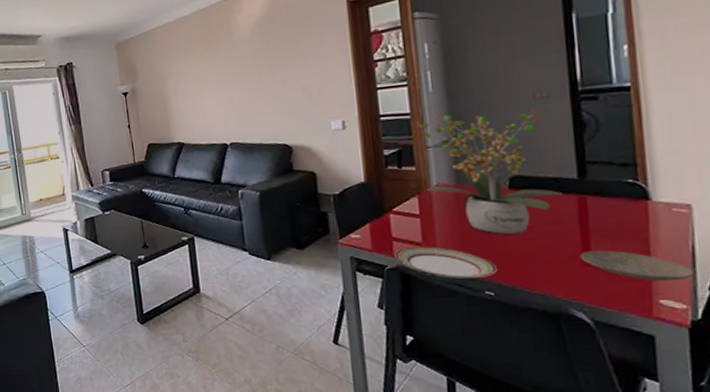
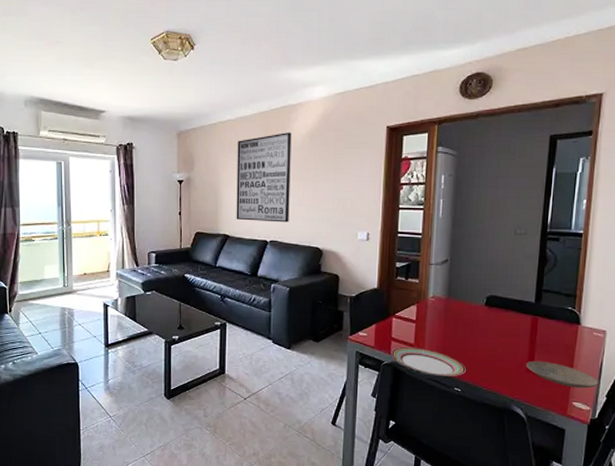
wall art: none [179,25,249,125] -> present [236,132,292,223]
potted plant: present [411,108,562,235] -> none [421,237,522,344]

